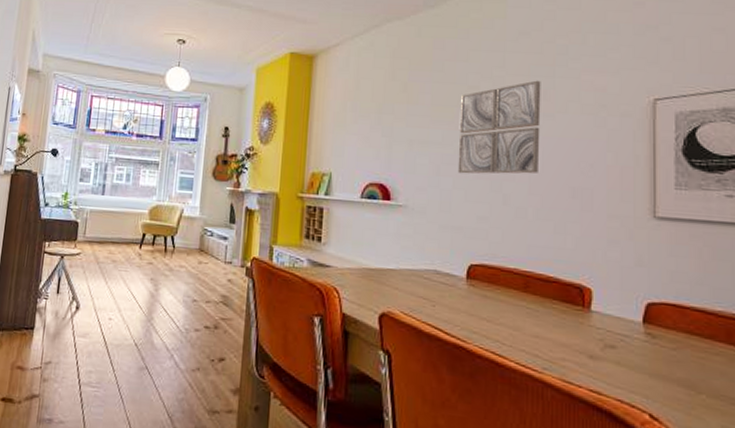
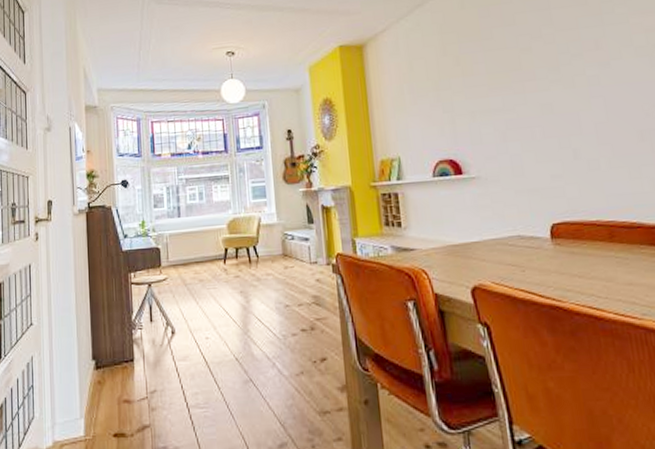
wall art: present [457,80,541,174] -> none [515,31,604,136]

